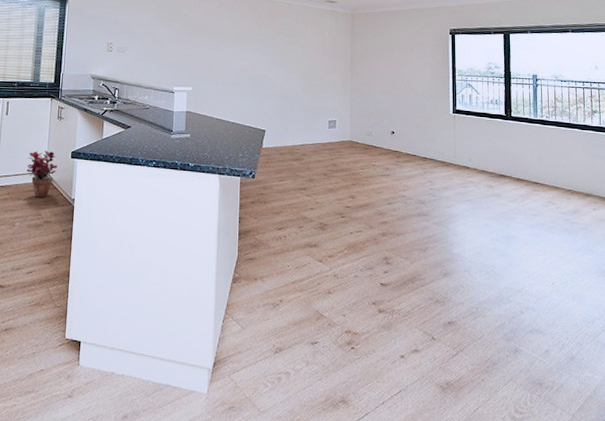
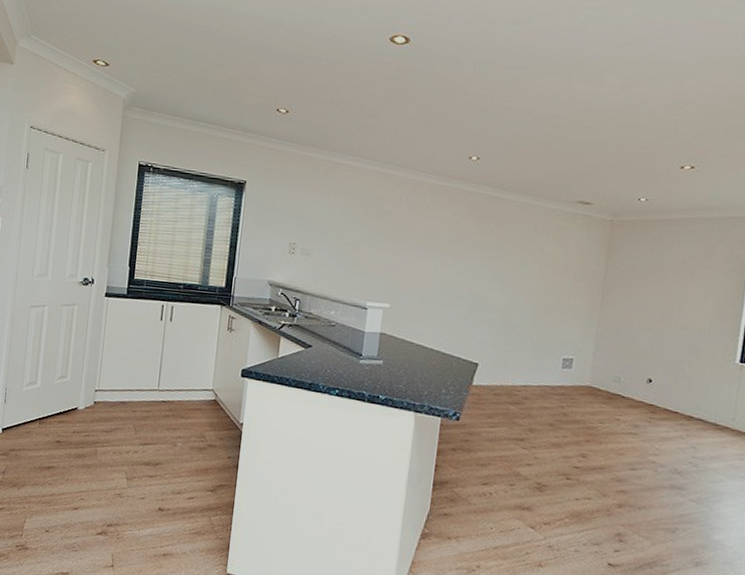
potted plant: present [26,150,58,198] -> none [190,365,225,419]

